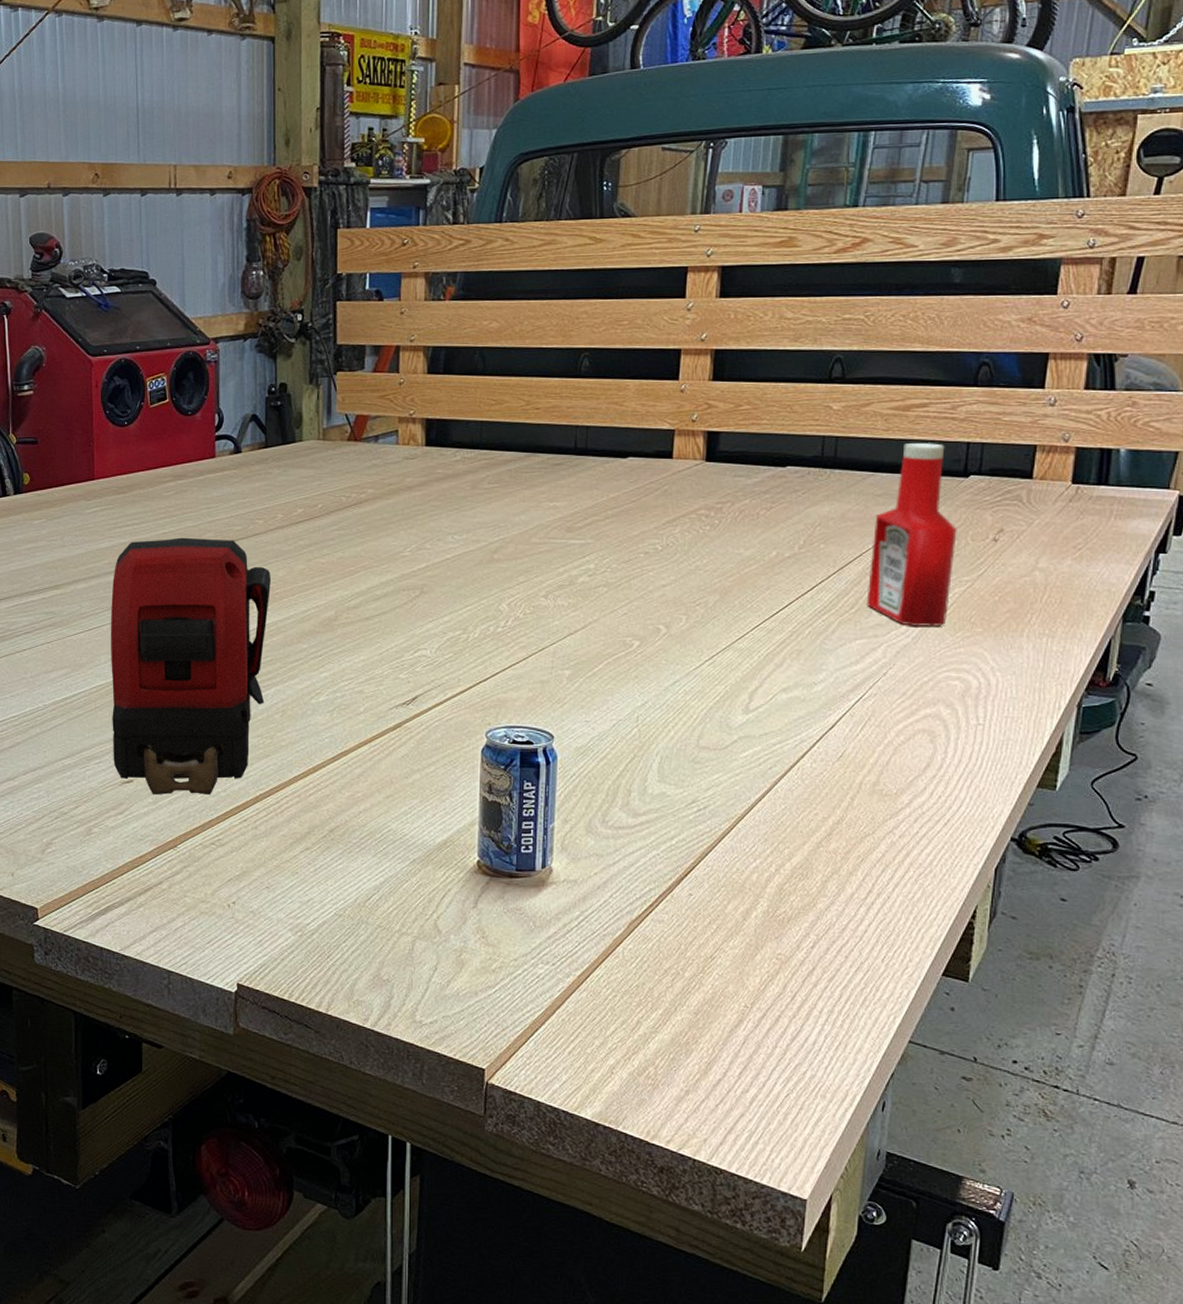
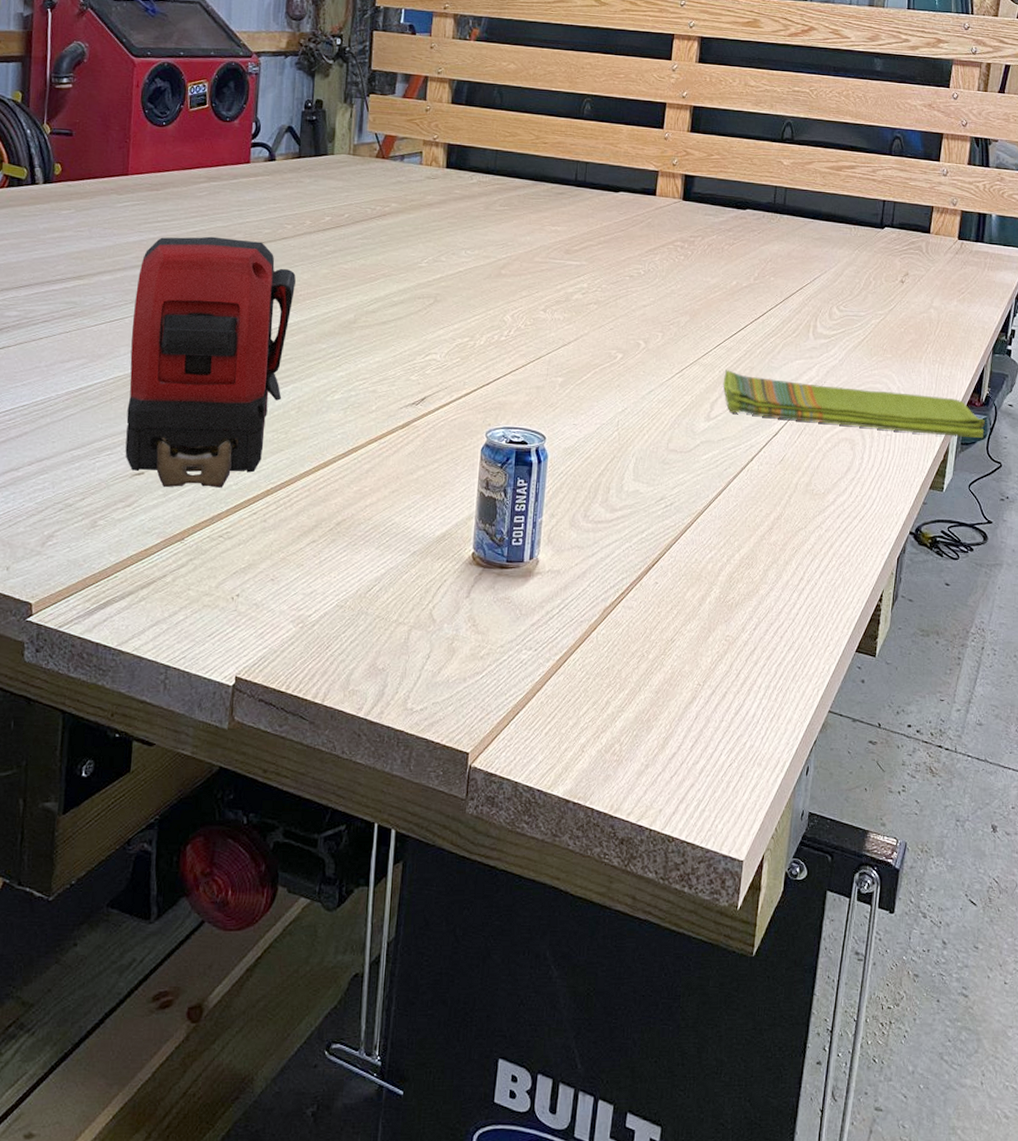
dish towel: none [763,655,1113,726] -> present [723,370,985,438]
ketchup bottle: present [866,443,957,626] -> none [805,197,875,351]

